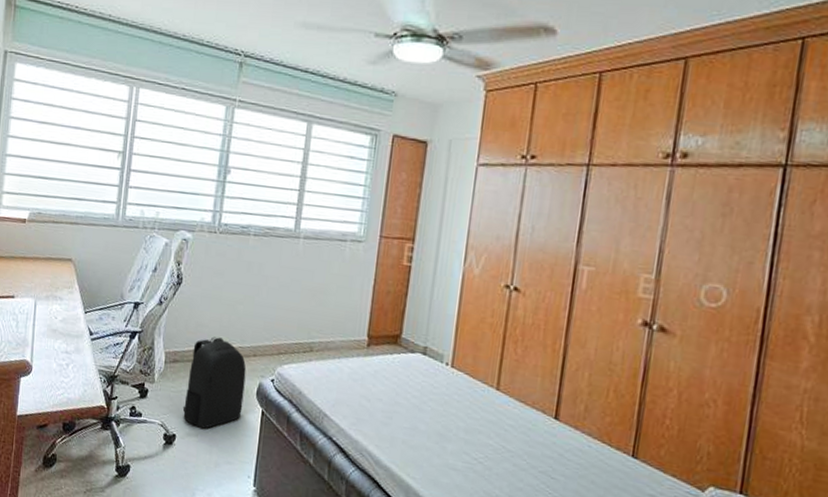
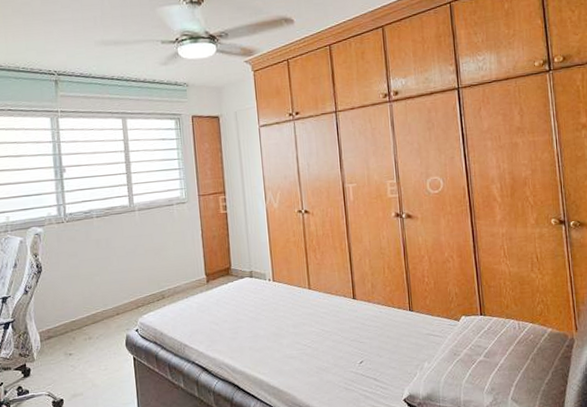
backpack: present [182,336,247,429] -> none [63,307,117,387]

